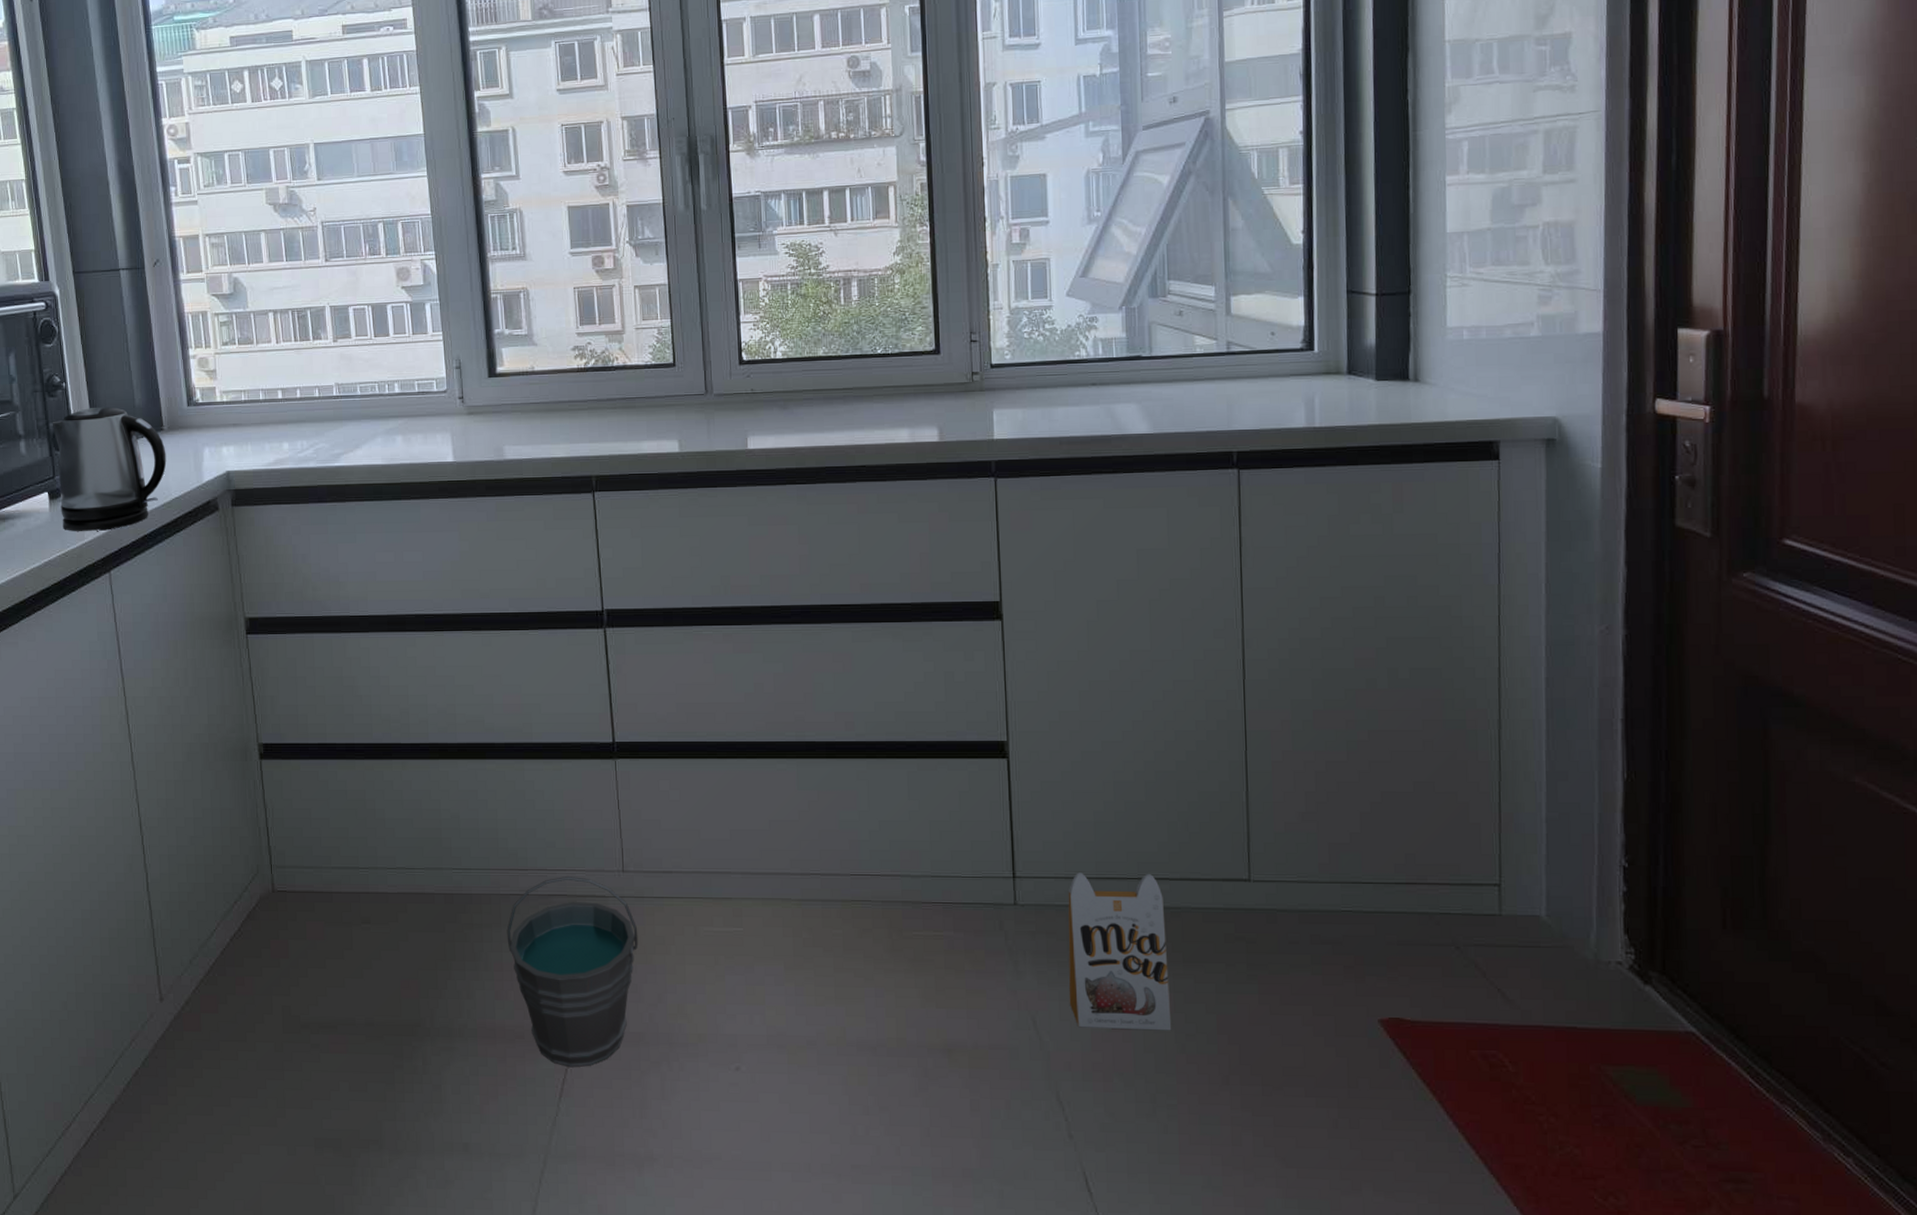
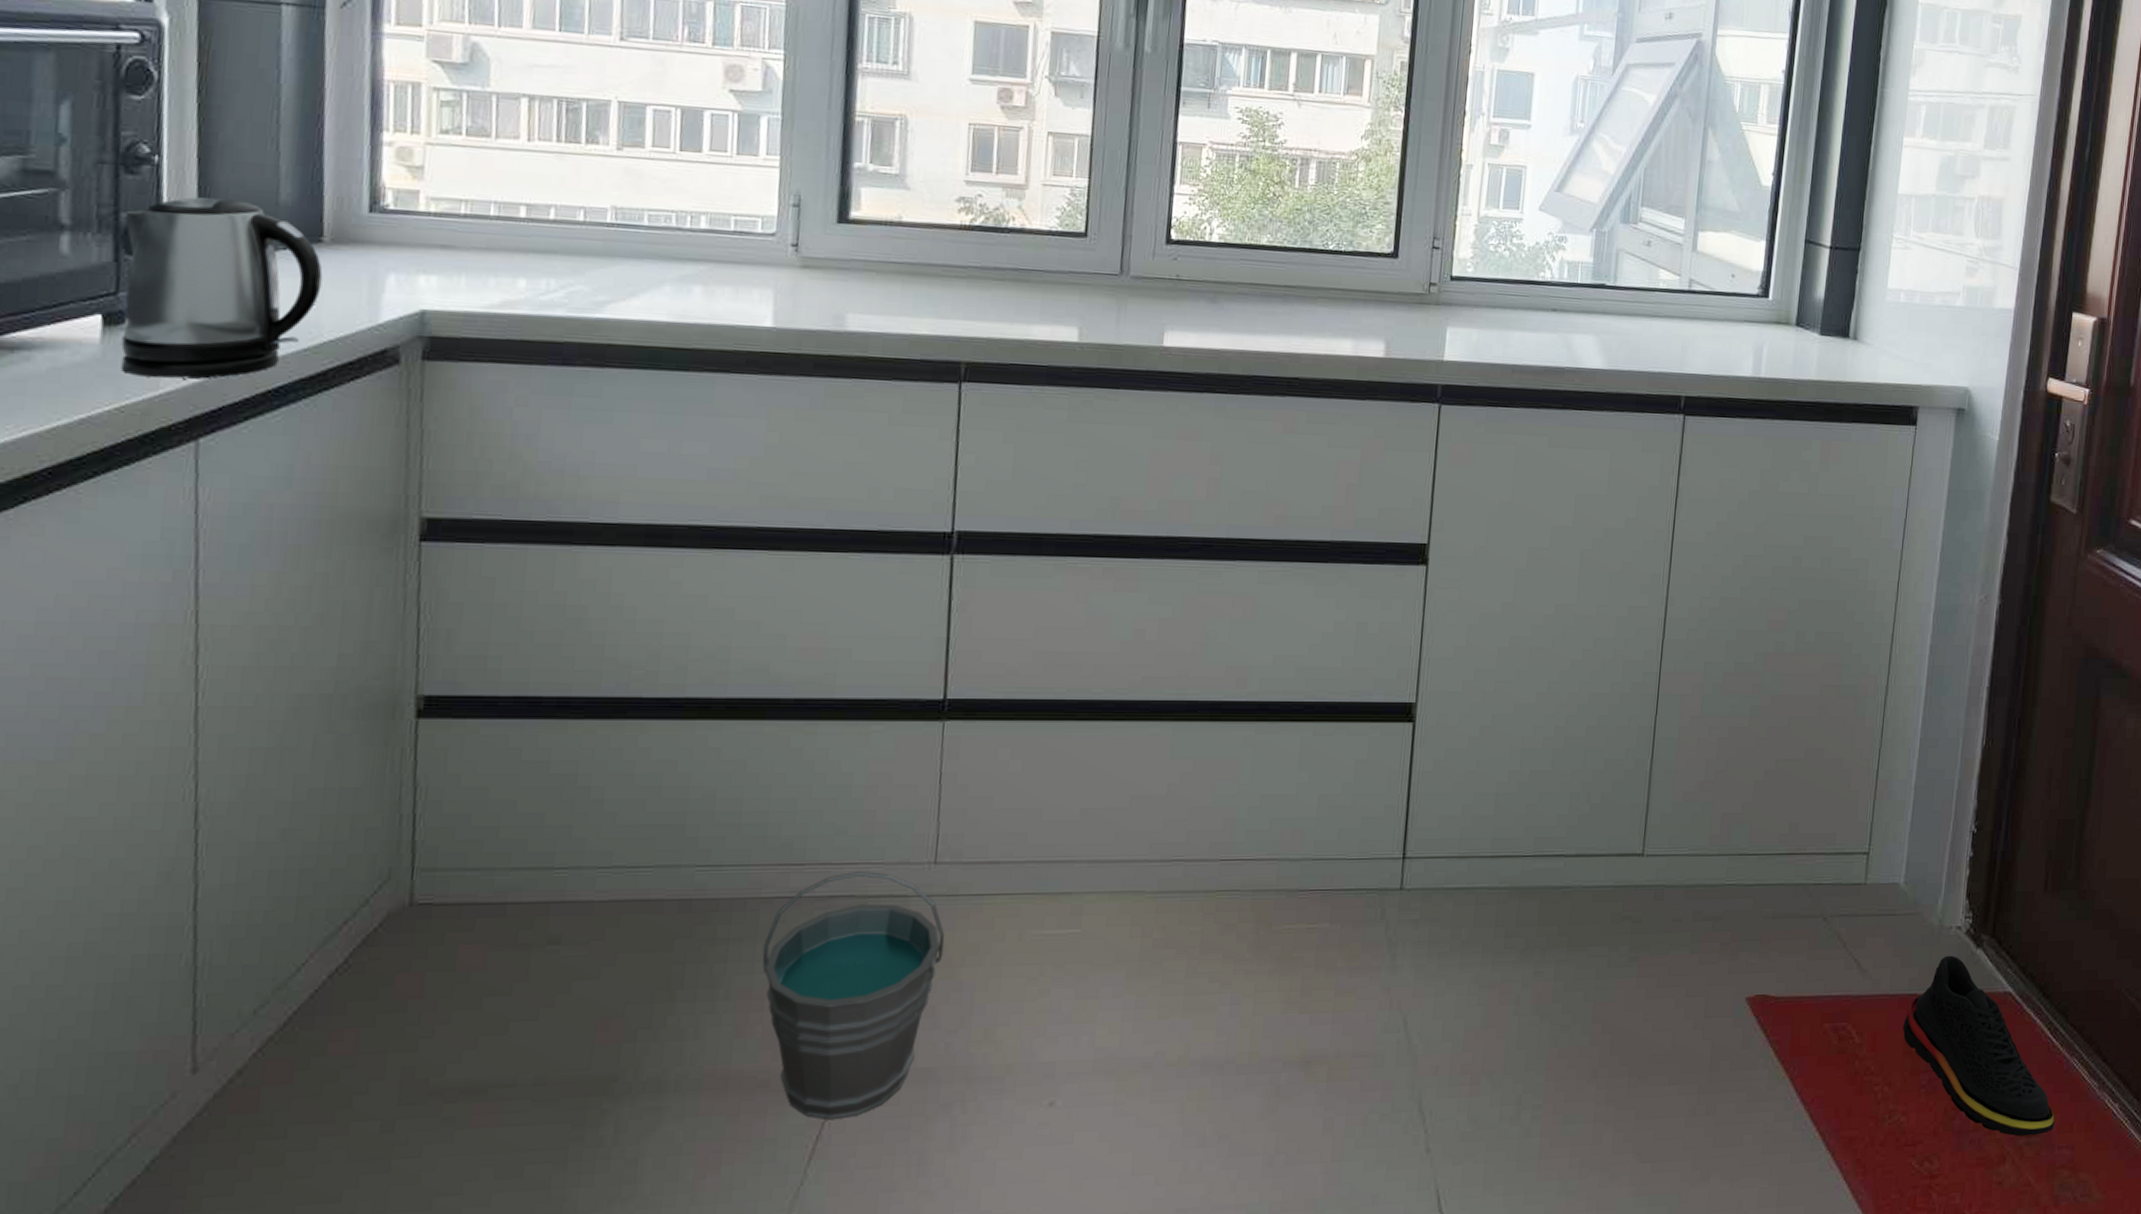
shopping bag: present [1068,872,1172,1031] -> none [1445,850,1556,1026]
shoe: none [1564,990,1770,1183] -> present [1903,955,2055,1137]

